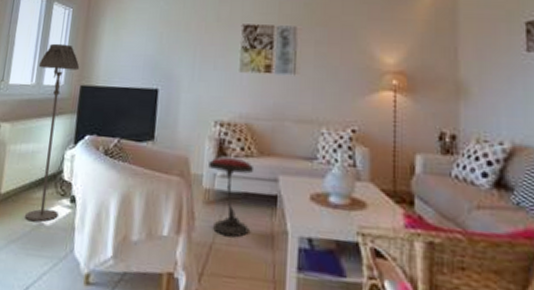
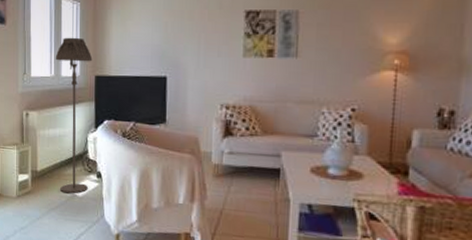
side table: present [208,157,253,238] -> none [217,136,257,205]

